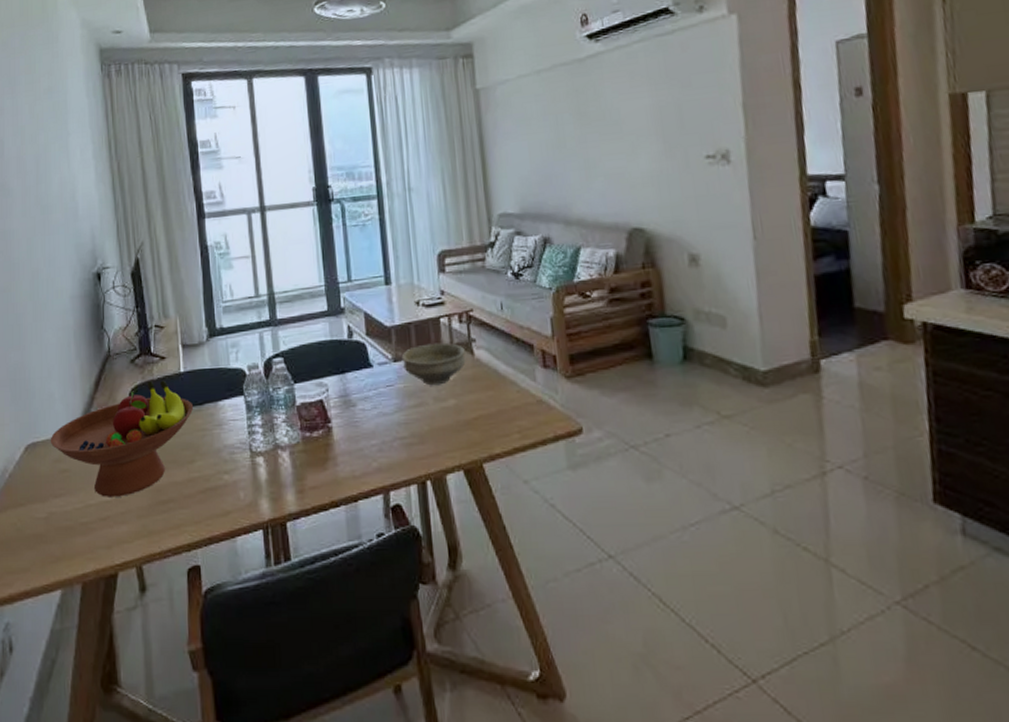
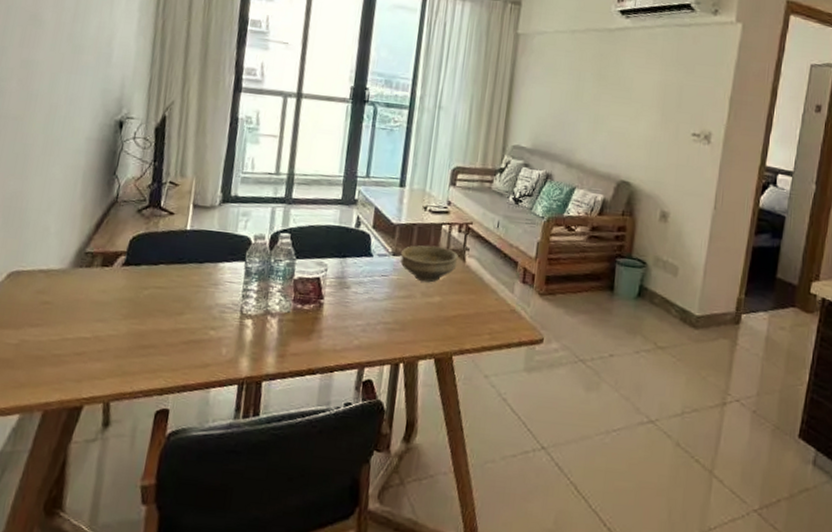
fruit bowl: present [50,380,194,497] -> none [36,232,194,336]

